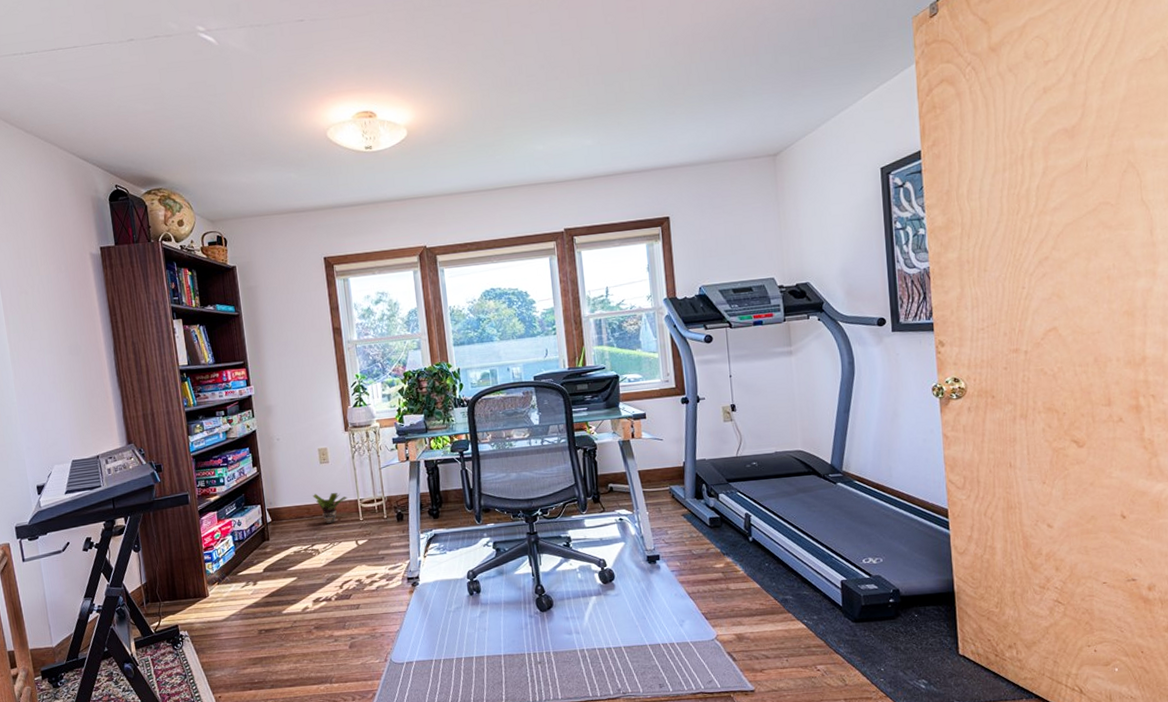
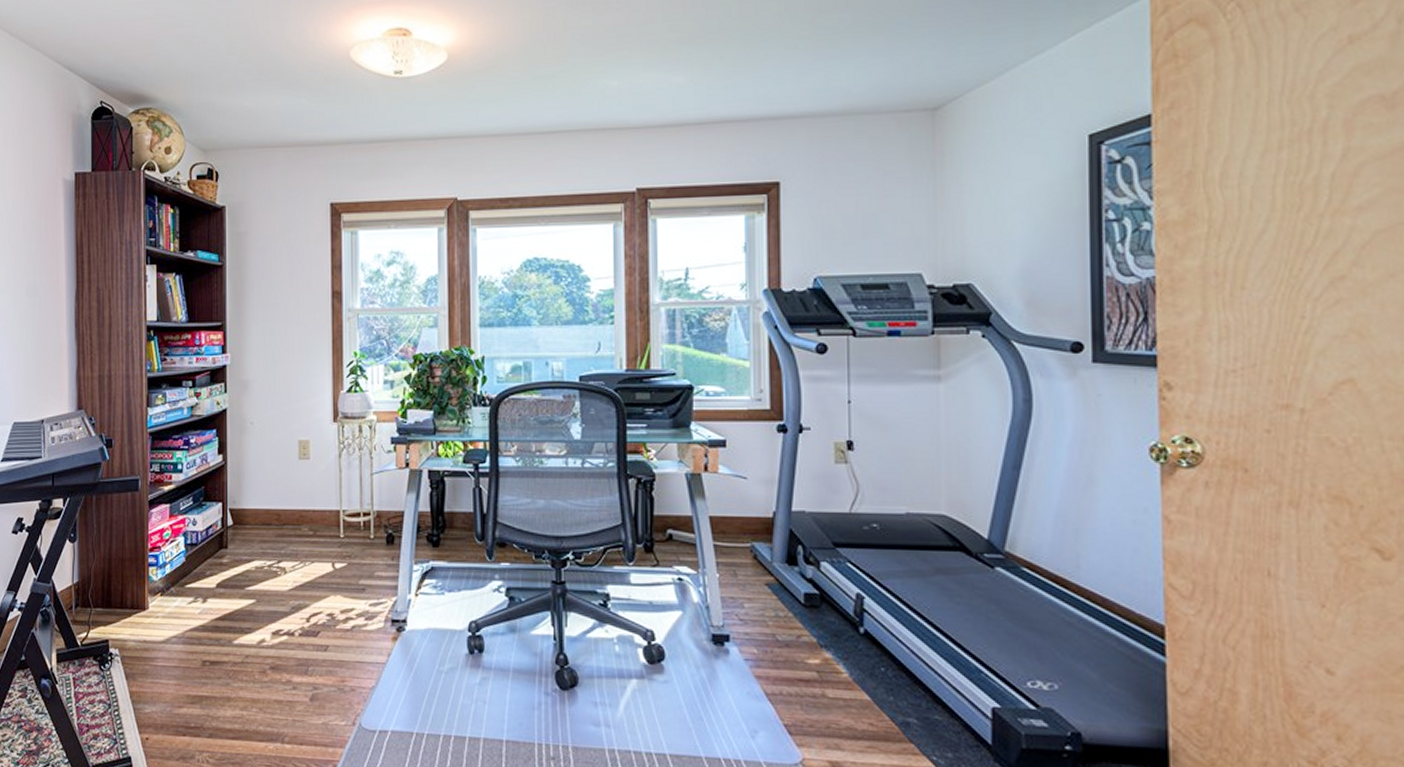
potted plant: present [312,492,347,524] -> none [285,497,327,537]

